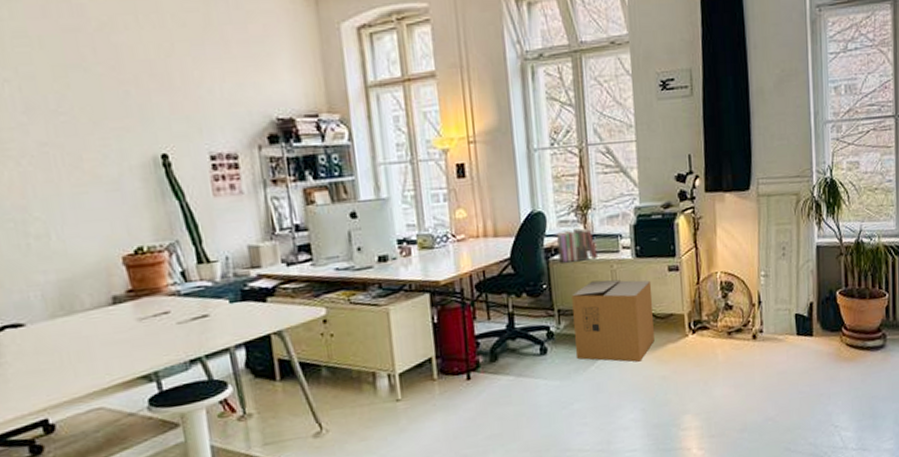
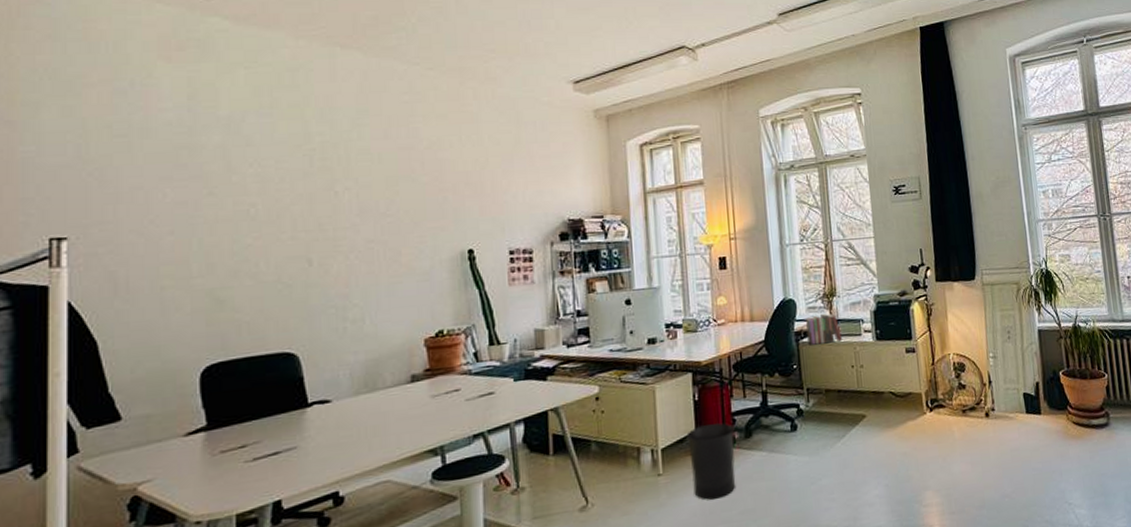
waste bin: none [426,346,481,425] -> present [686,422,736,500]
box: present [572,279,654,362] -> none [819,360,895,439]

